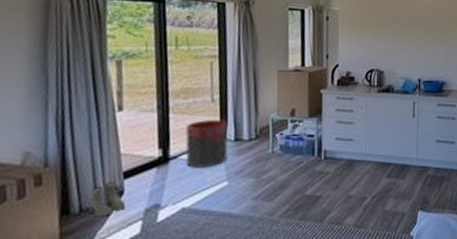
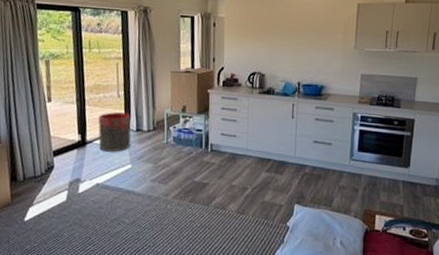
boots: present [88,181,126,217] -> none [29,158,56,185]

